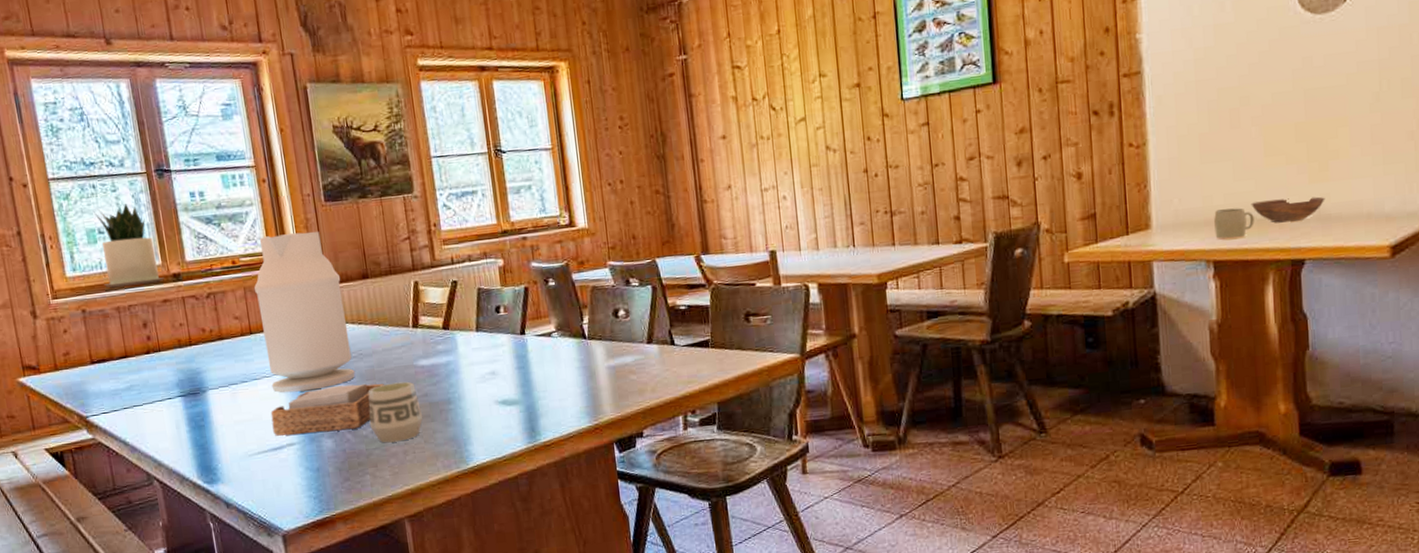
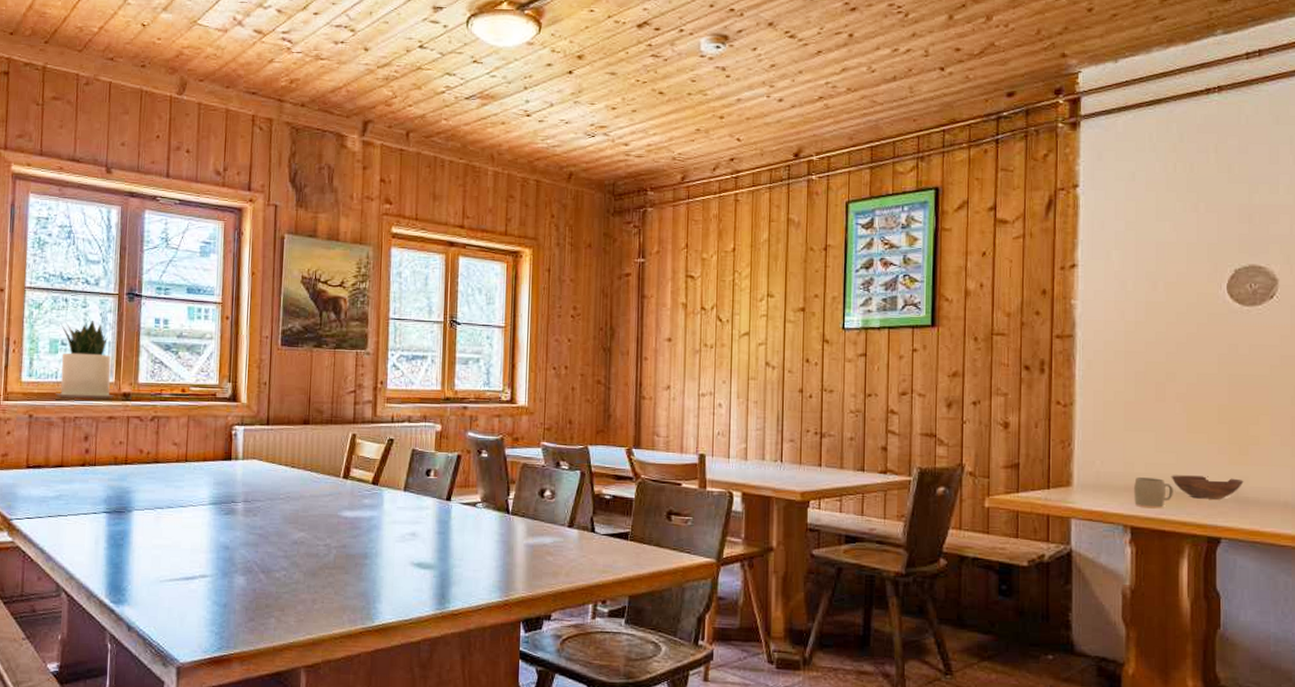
water jug: present [254,231,355,393] -> none [196,370,283,526]
napkin holder: present [270,383,384,437] -> none [188,525,305,570]
cup: present [368,381,423,443] -> none [284,529,338,589]

